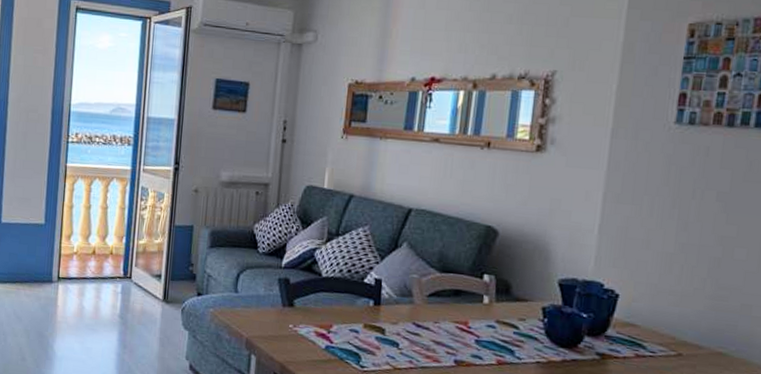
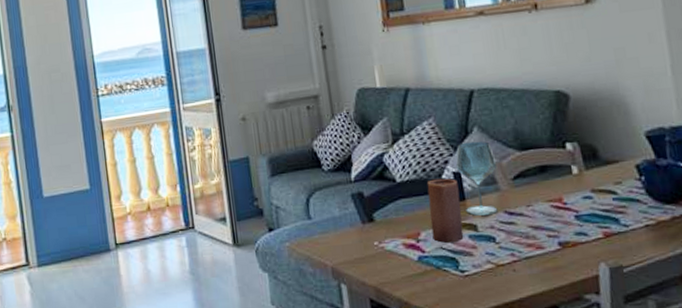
candle: none [343,281,377,340] -> present [427,178,464,243]
wine glass: none [378,254,417,323] -> present [455,141,498,216]

